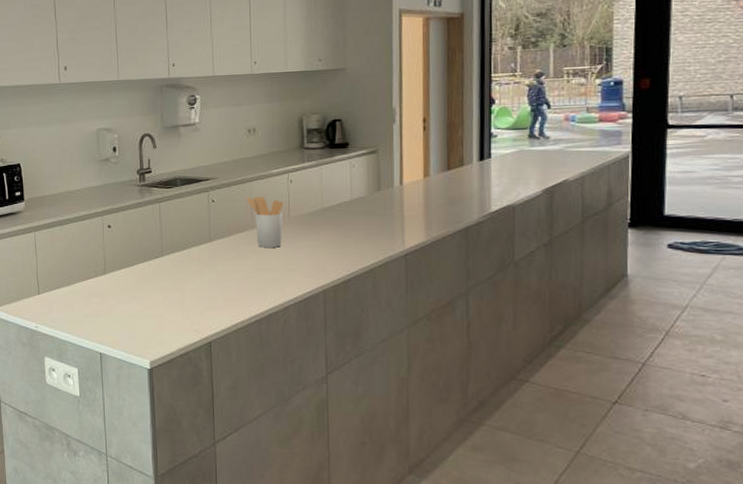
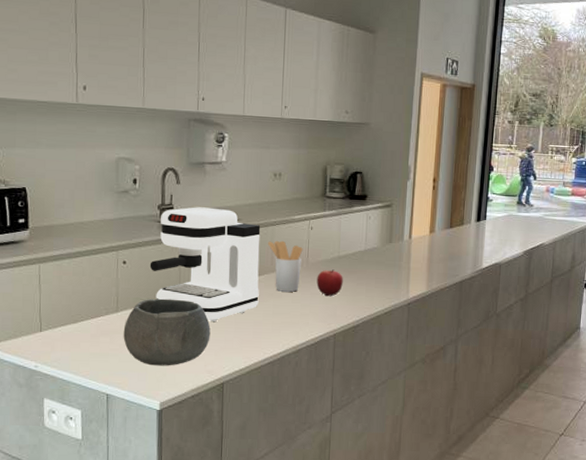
bowl: none [112,259,195,326] -> present [123,298,211,366]
coffee maker: none [132,168,241,281] -> present [149,207,261,323]
fruit: none [300,222,329,251] -> present [316,269,343,297]

